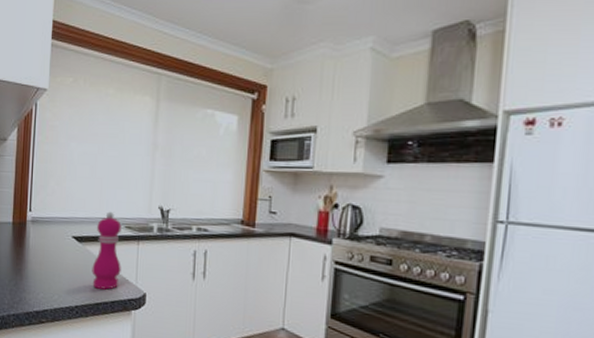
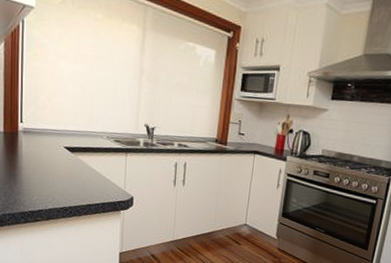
pepper mill: present [92,211,122,290] -> none [84,126,111,194]

